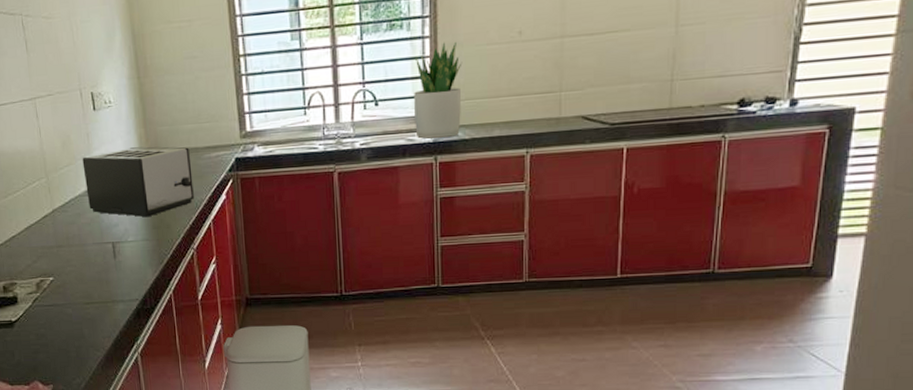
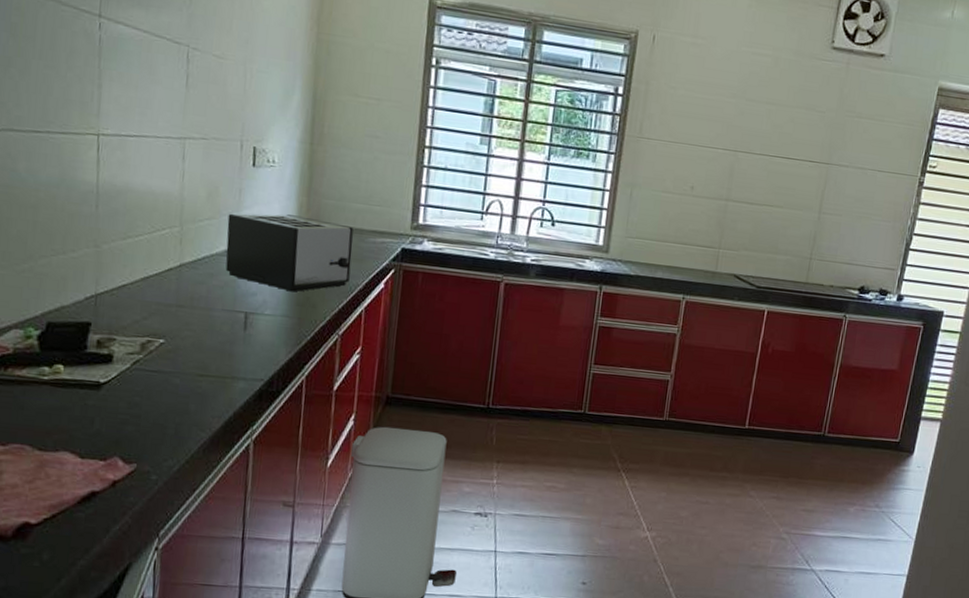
planter: present [414,42,463,139] -> none [585,180,638,270]

